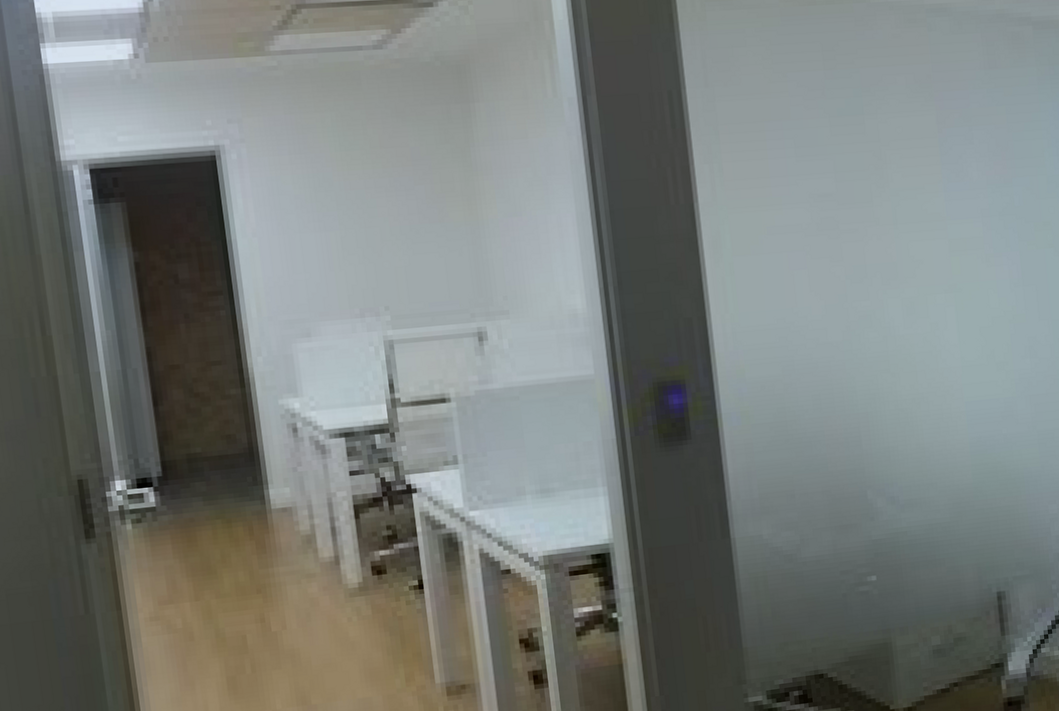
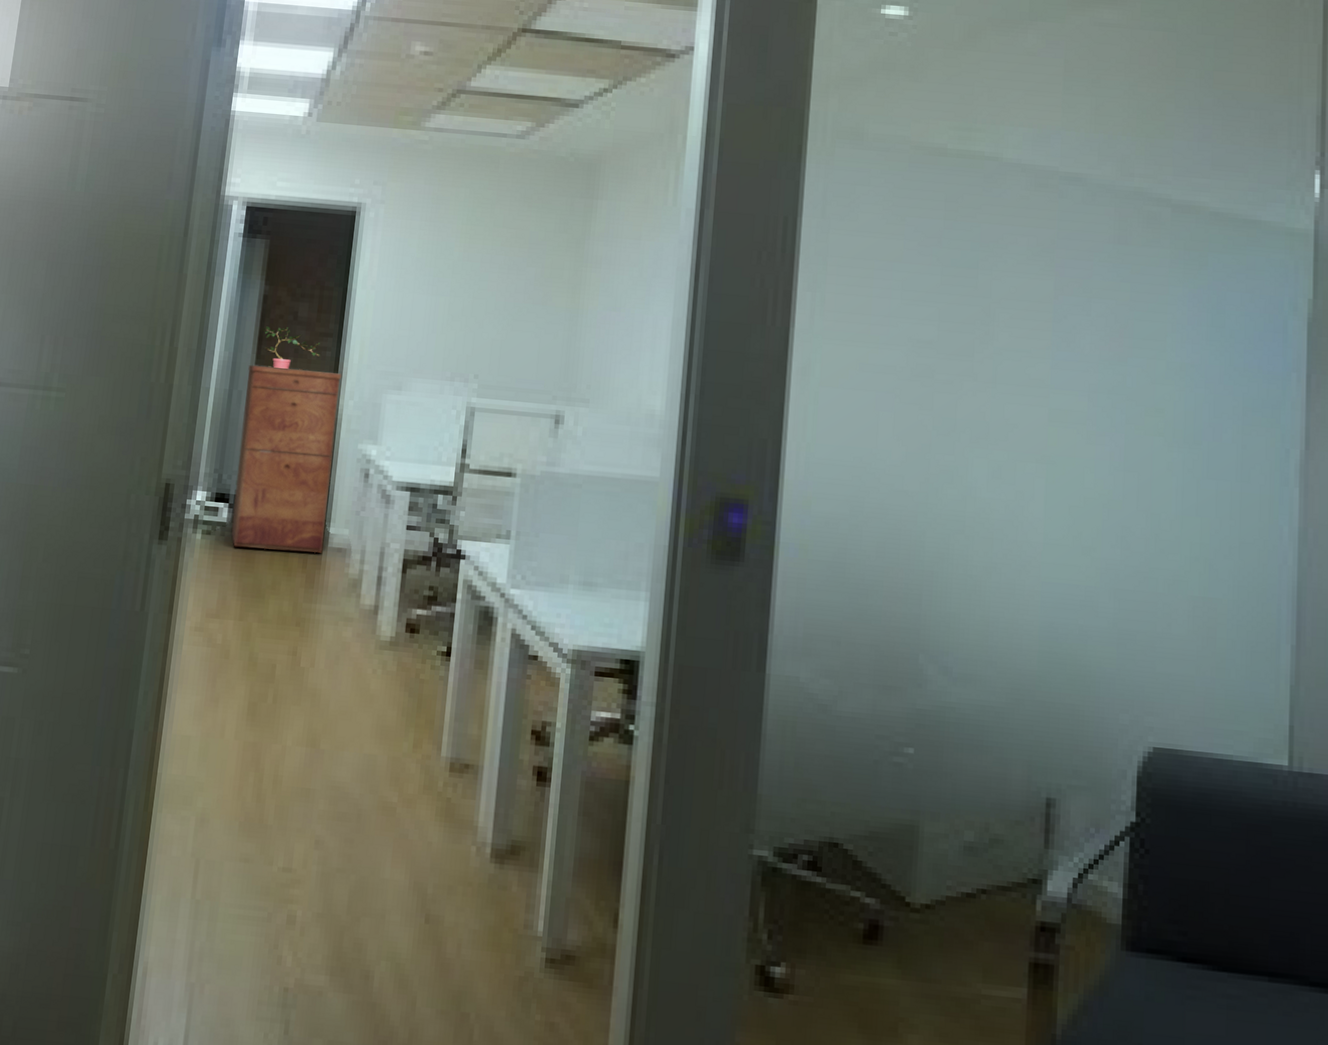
filing cabinet: none [137,331,267,529] -> present [231,365,342,554]
potted plant: none [141,292,214,339] -> present [261,326,321,370]

